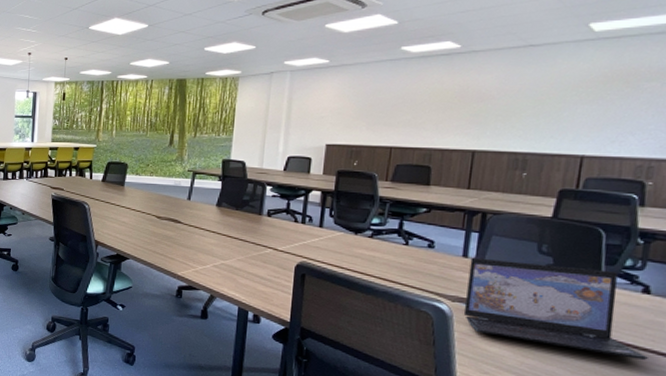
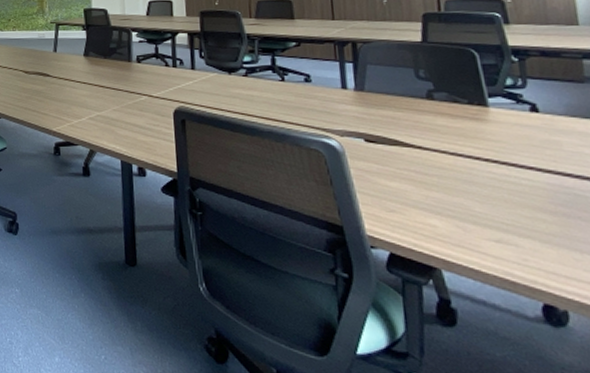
laptop: present [463,257,648,360] -> none [350,88,555,183]

